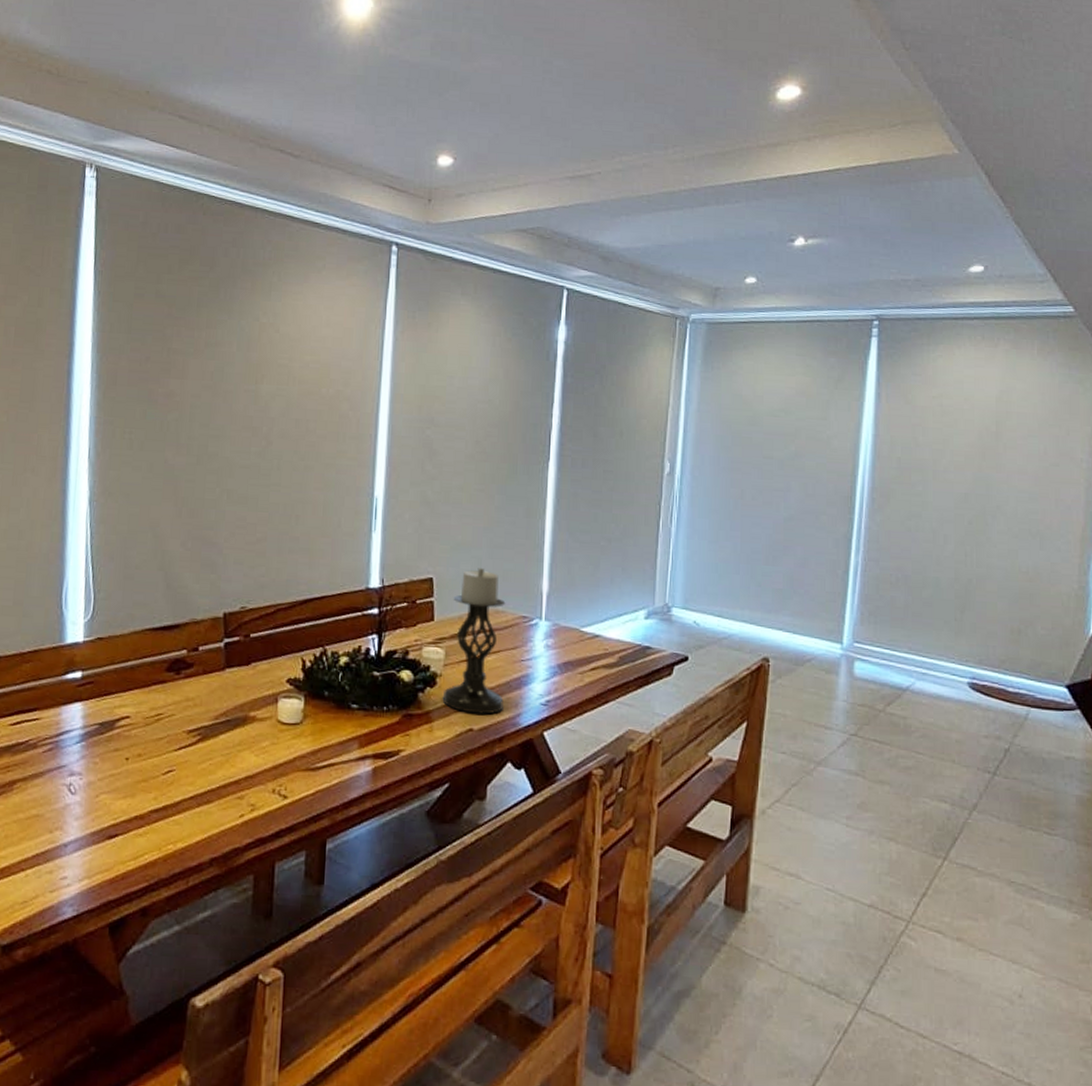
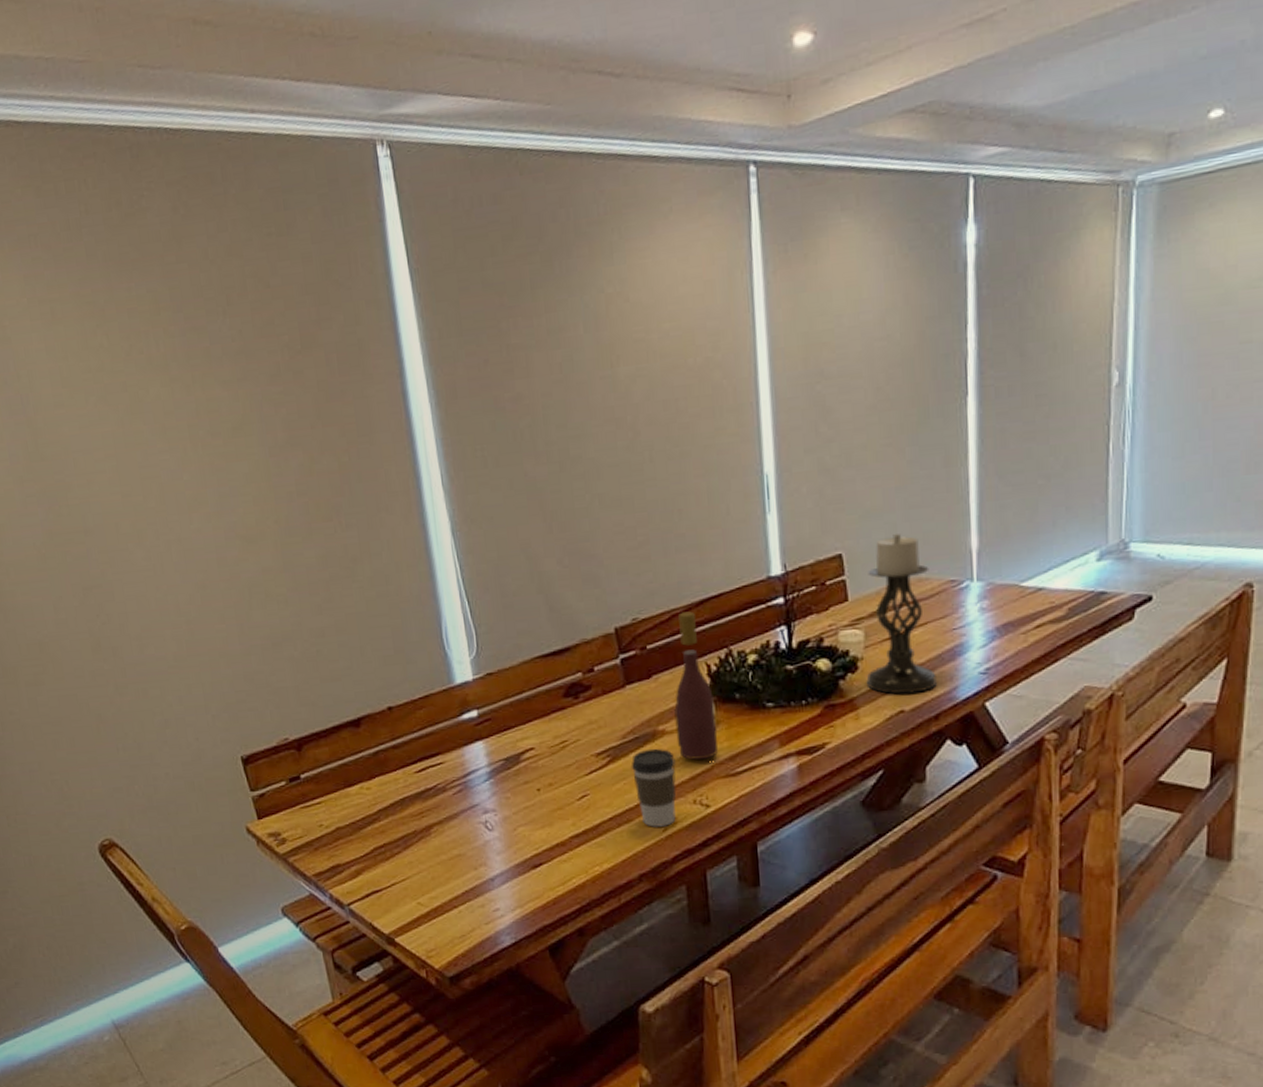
coffee cup: none [218,732,261,812] -> present [631,748,676,827]
wine bottle: none [265,608,304,750] -> present [674,611,719,760]

